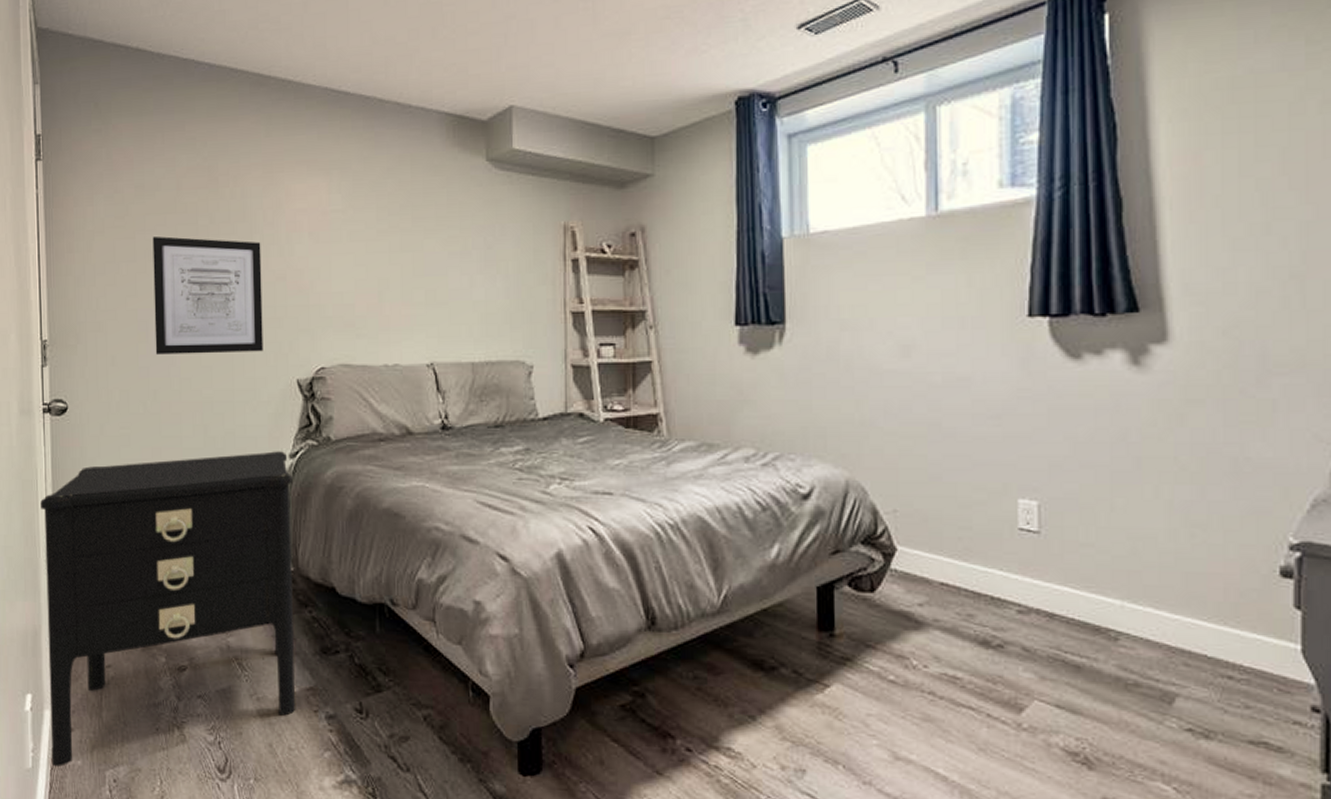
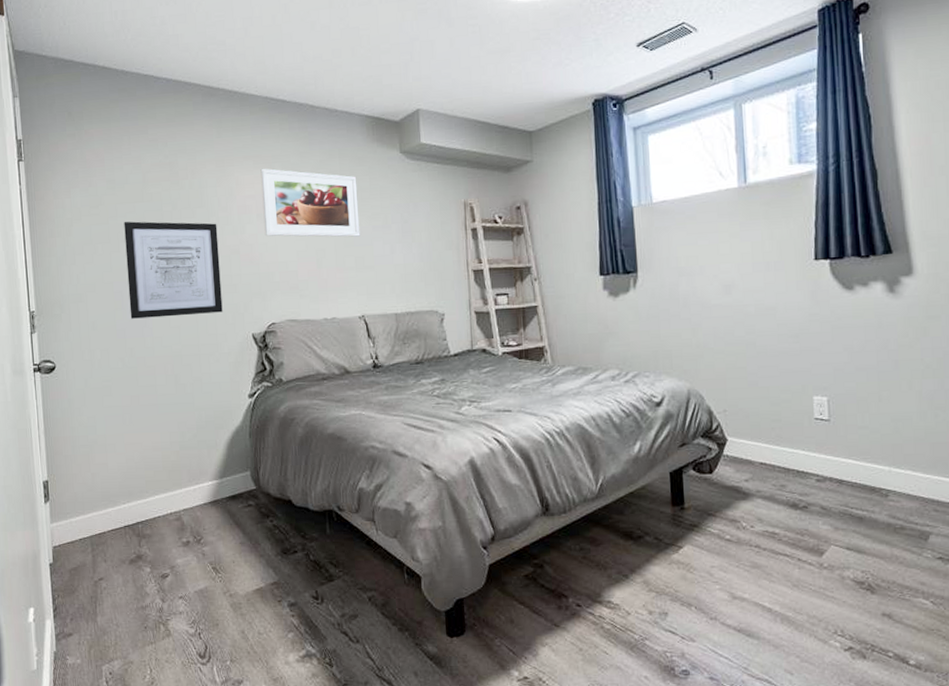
nightstand: present [40,451,295,767] -> none [35,392,262,667]
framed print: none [315,175,433,265] -> present [260,168,360,237]

